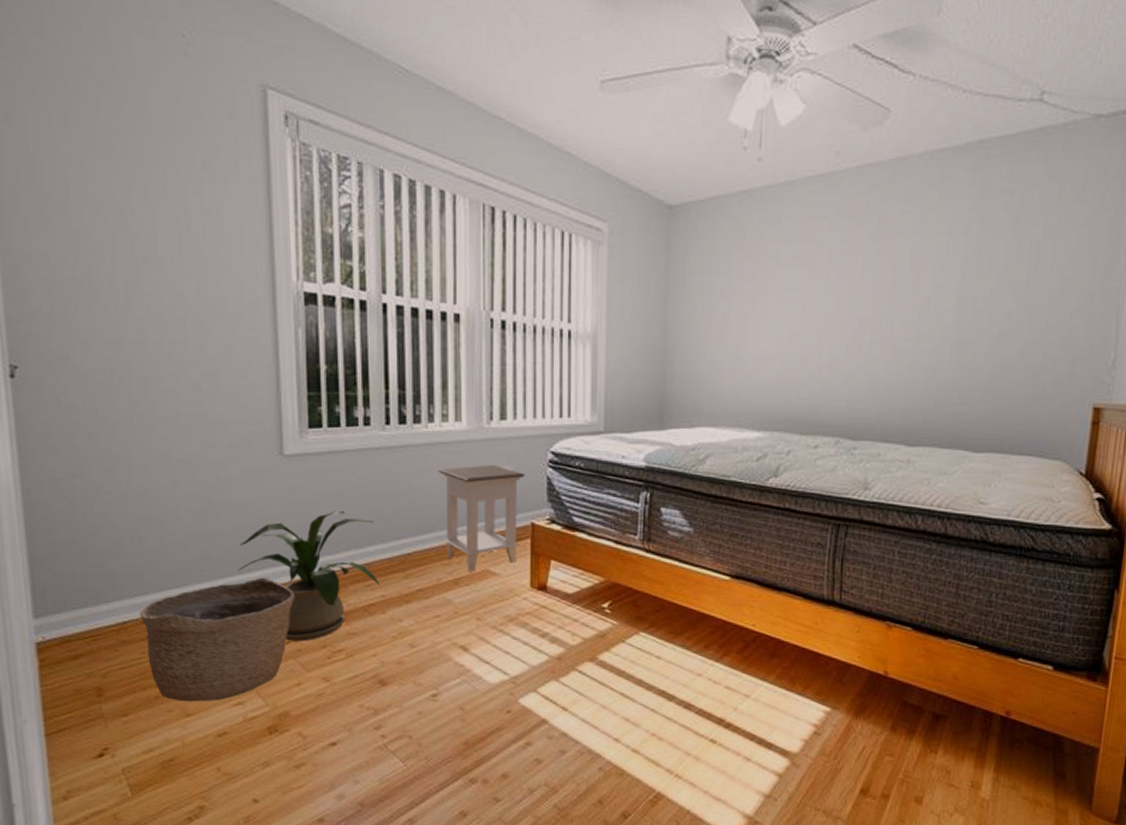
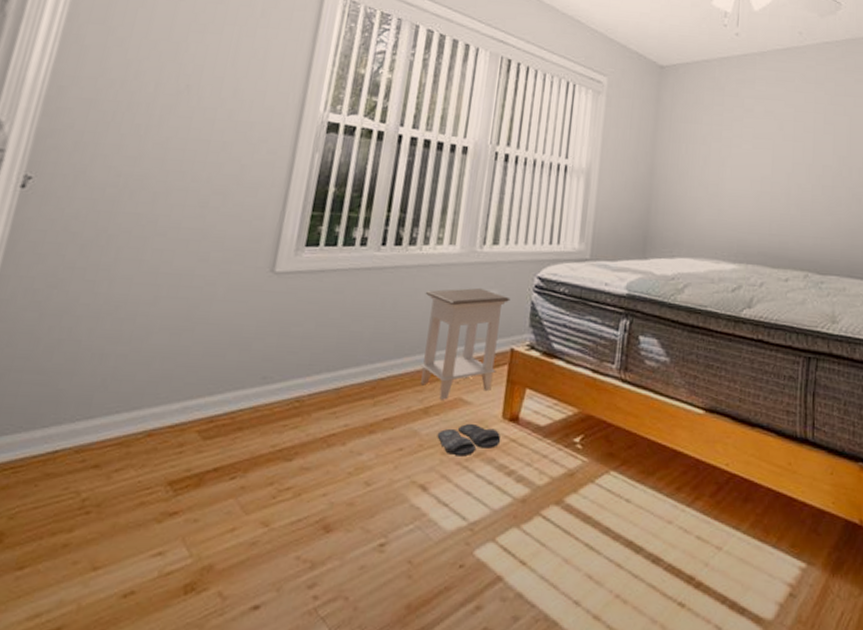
basket: present [139,577,295,702] -> none [67,401,253,552]
house plant: present [237,510,380,642] -> none [197,330,352,477]
slippers: none [470,593,530,620] -> present [437,424,500,455]

